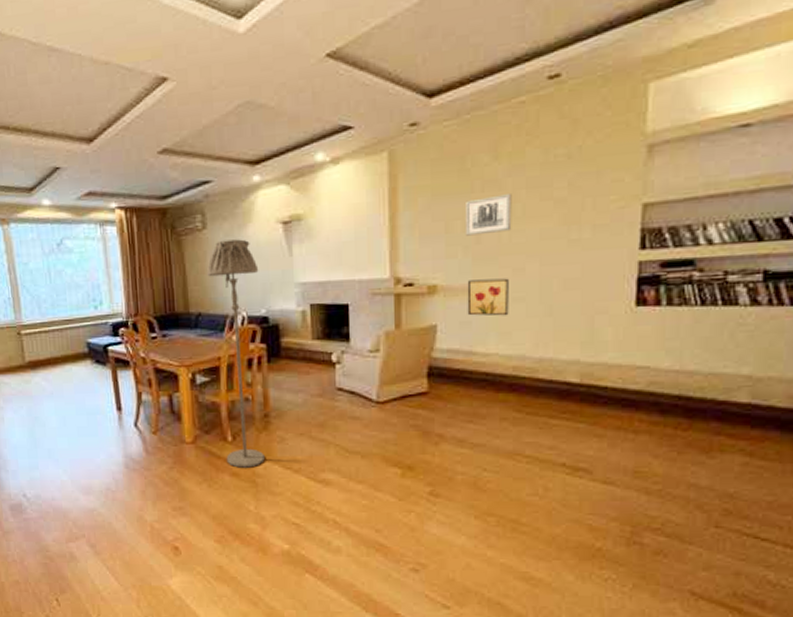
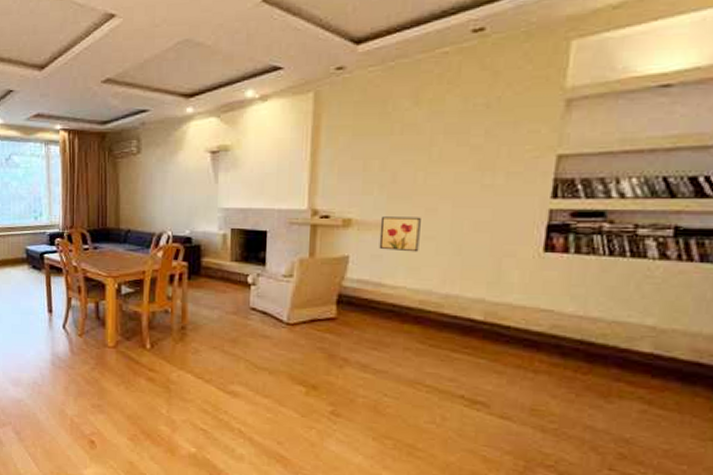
floor lamp: present [206,239,265,468] -> none [137,165,186,375]
wall art: present [464,194,512,236] -> none [381,138,430,175]

